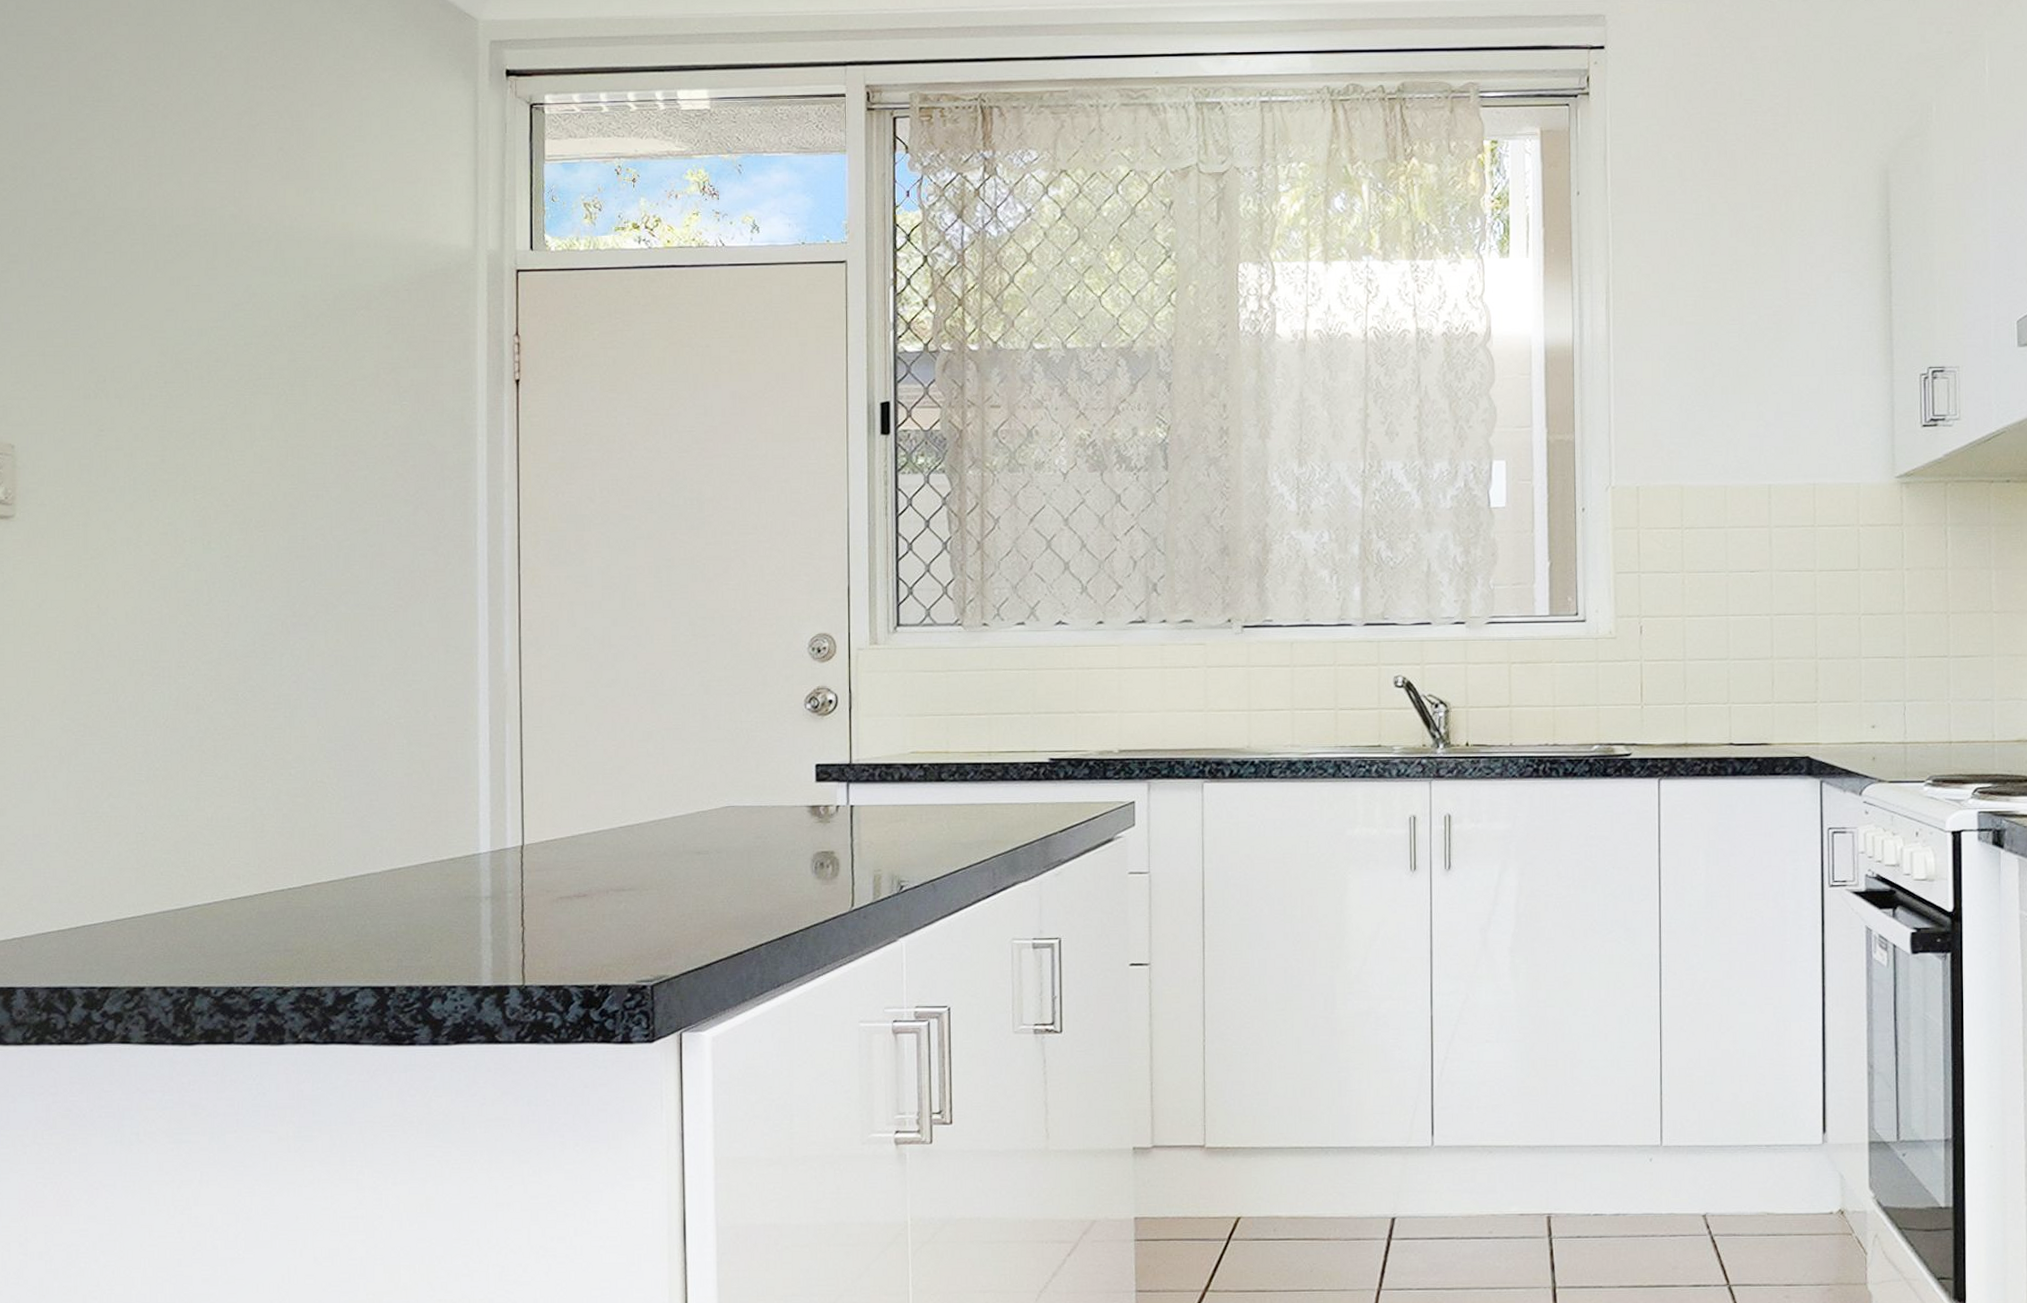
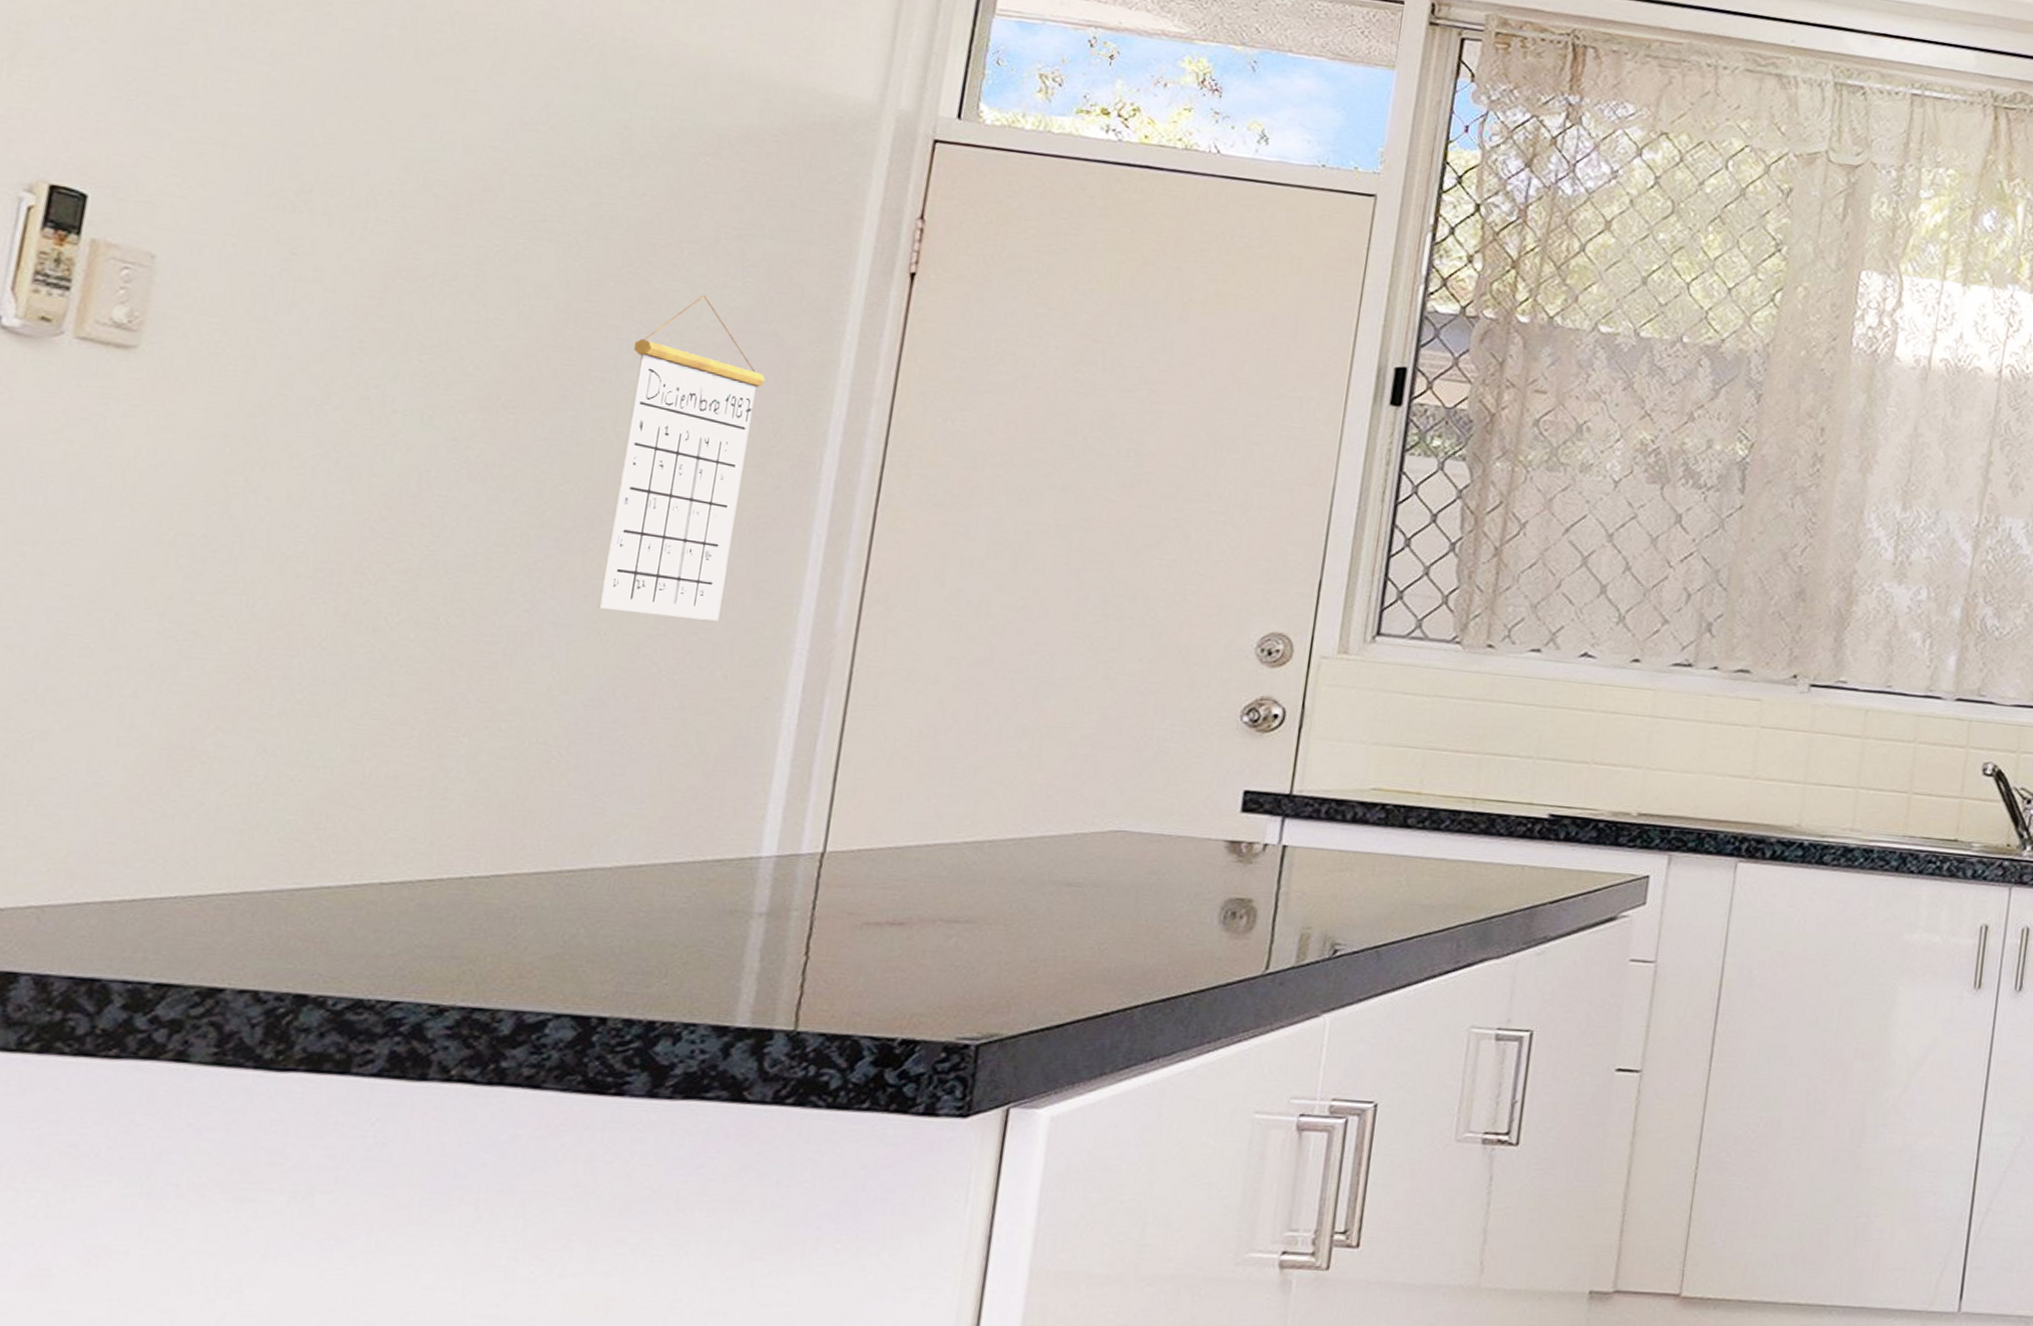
calendar: none [335,419,427,674] -> present [598,294,765,621]

